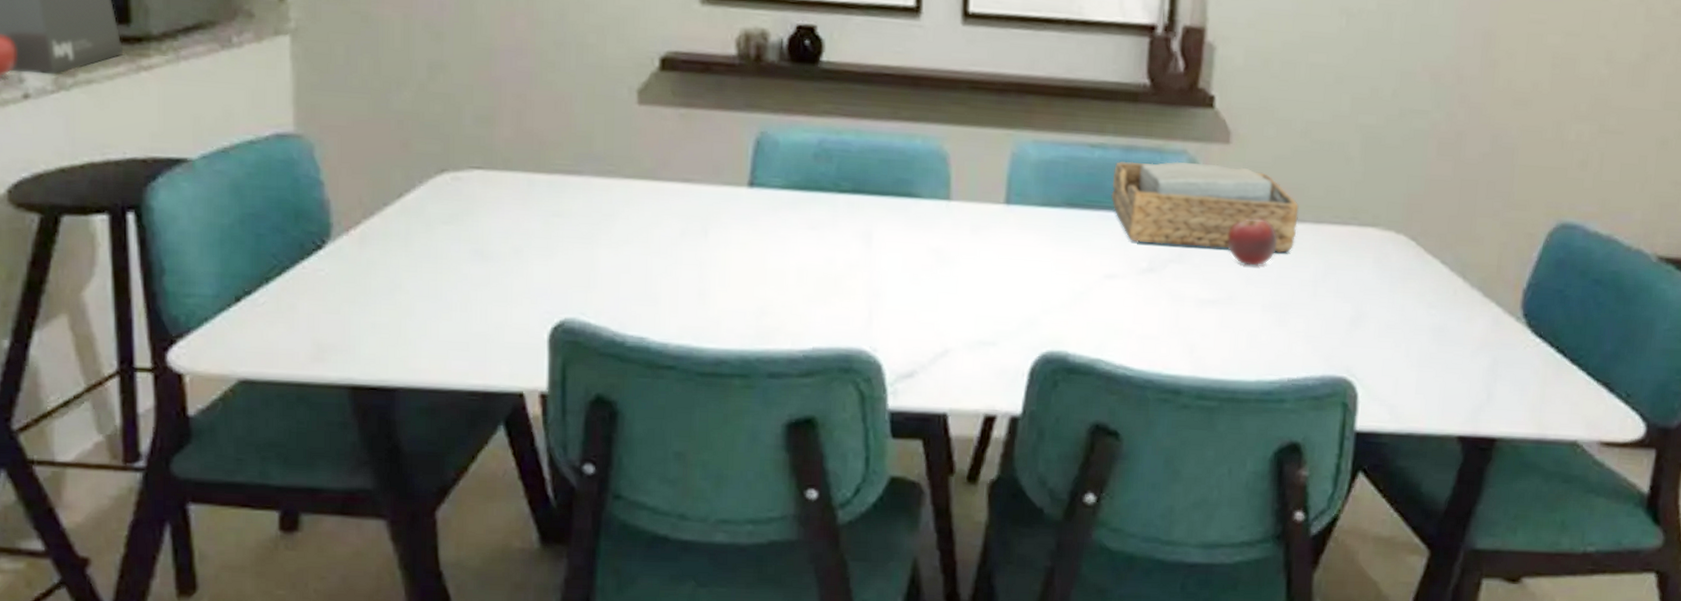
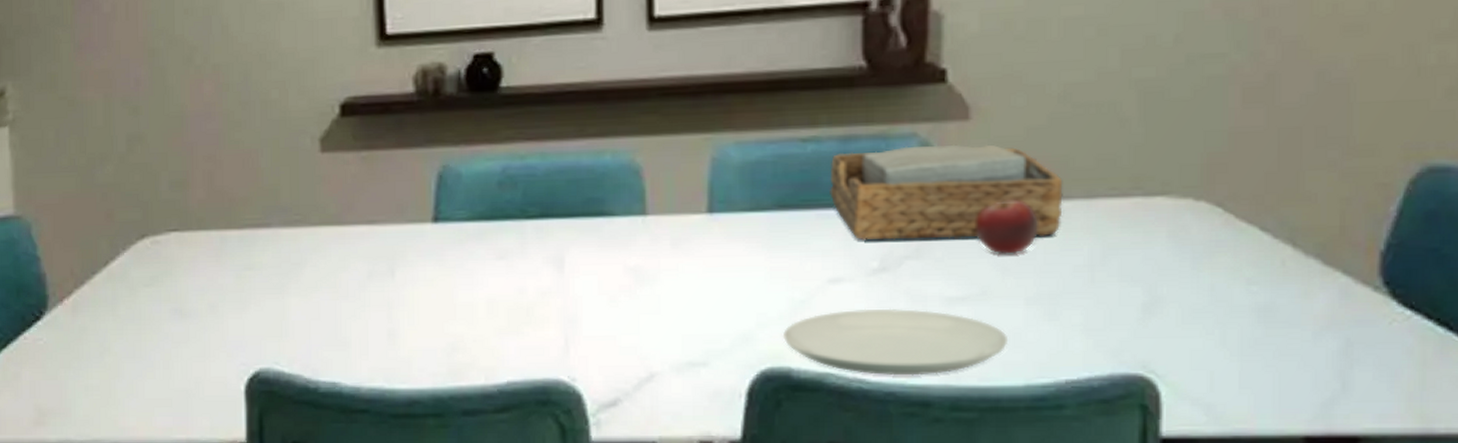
plate: none [1062,304,1247,367] -> present [782,308,1009,376]

